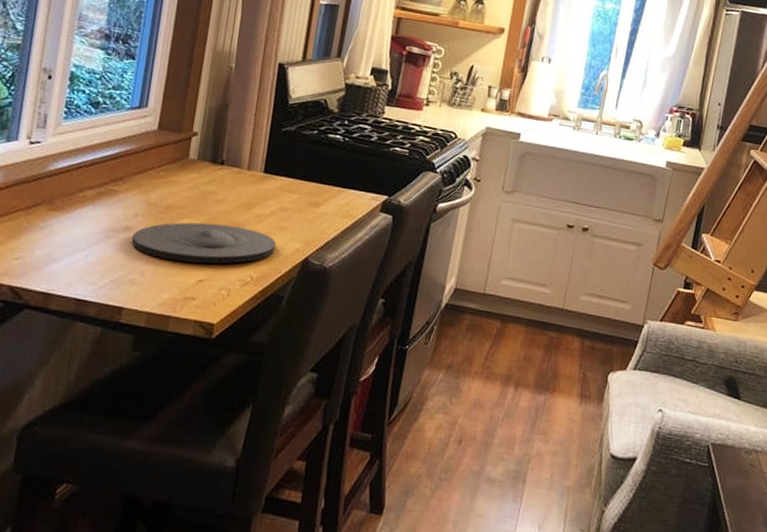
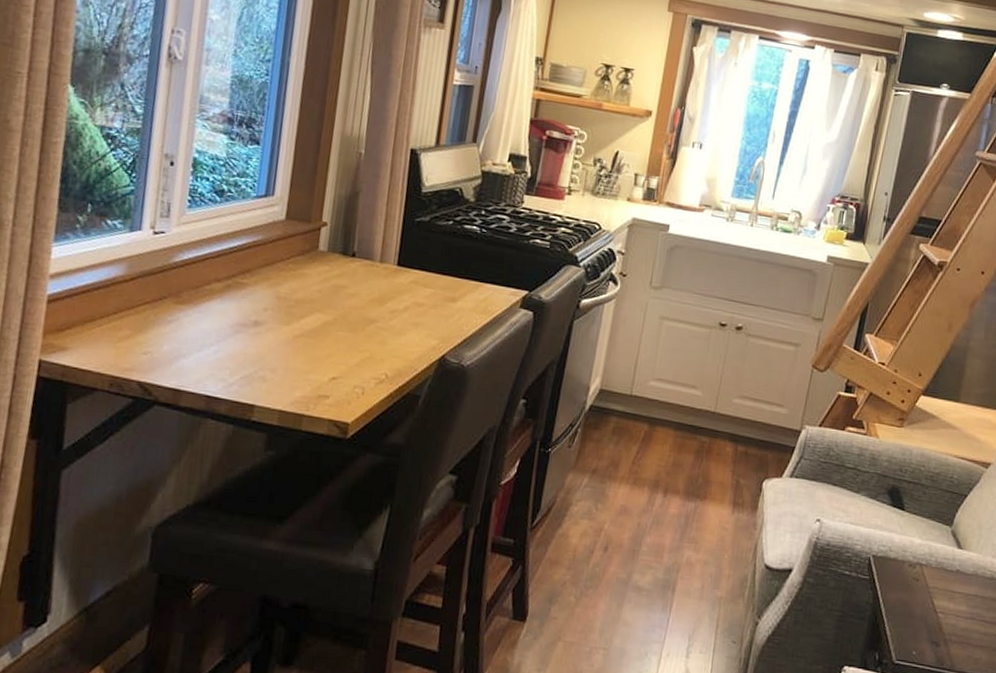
plate: present [131,222,277,264] -> none [261,317,412,362]

